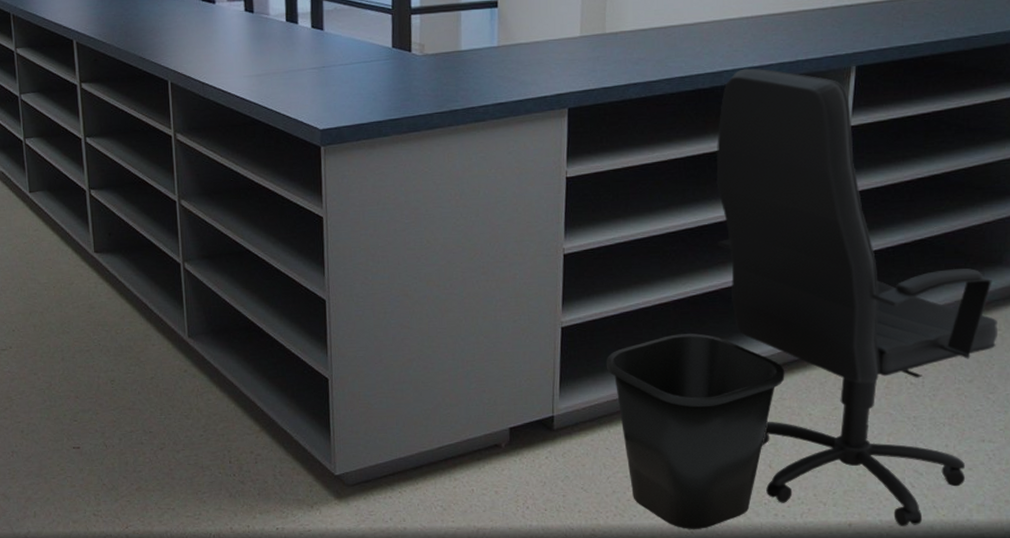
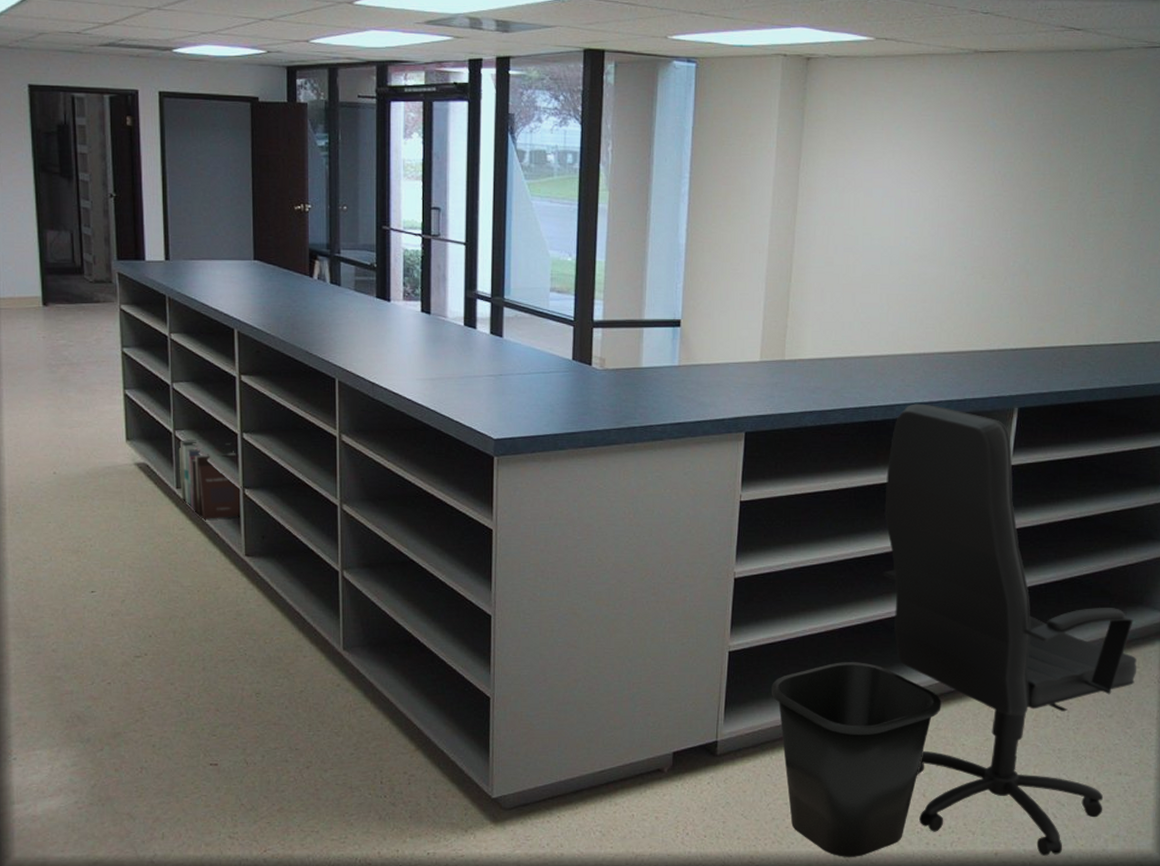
books: none [29,143,88,220] -> present [178,437,242,520]

